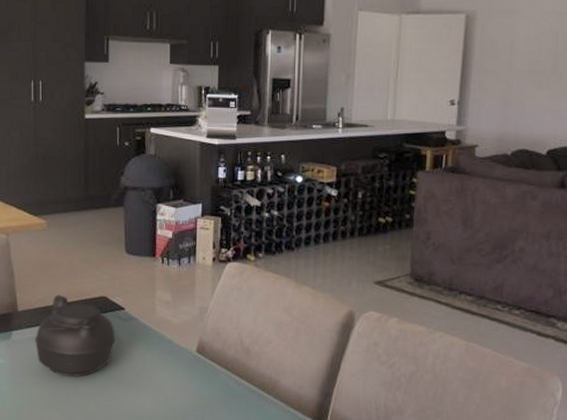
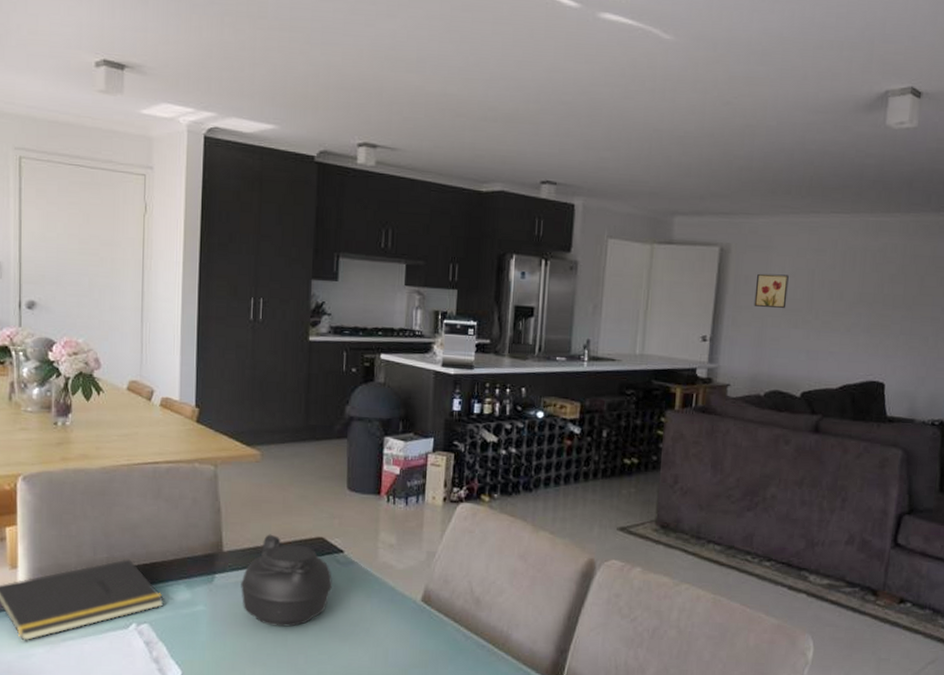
wall art: none [500,38,533,70] -> present [754,273,789,308]

